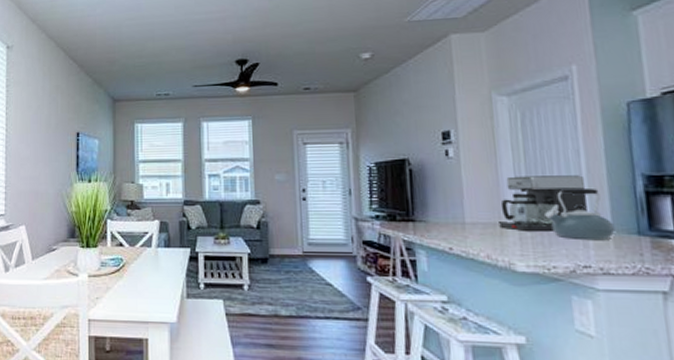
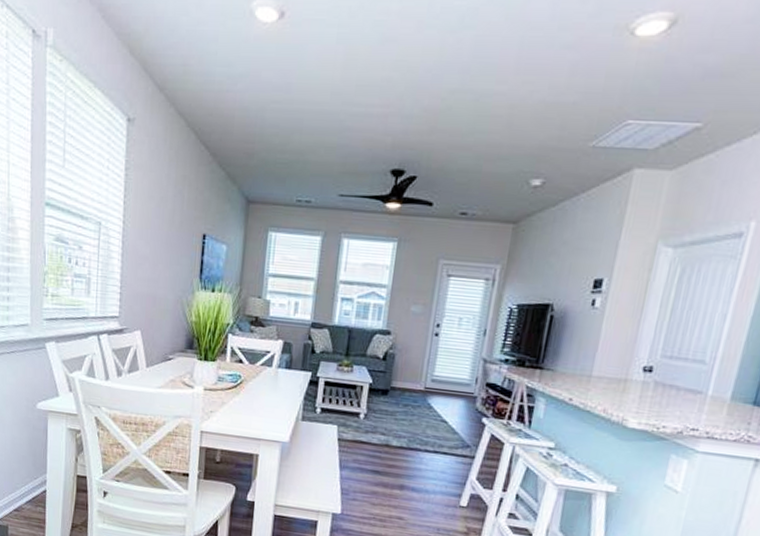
coffee maker: present [499,175,587,233] -> none [624,334,723,394]
kettle: present [545,187,614,241] -> none [671,352,734,407]

